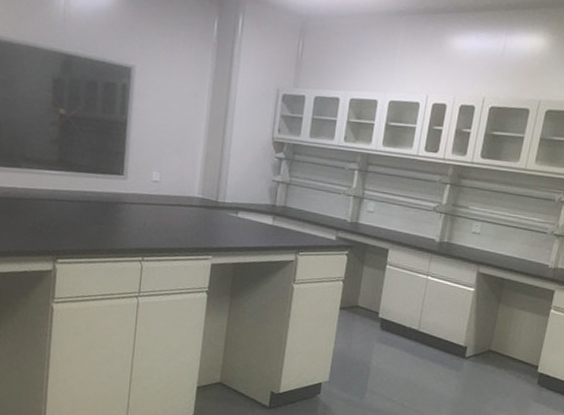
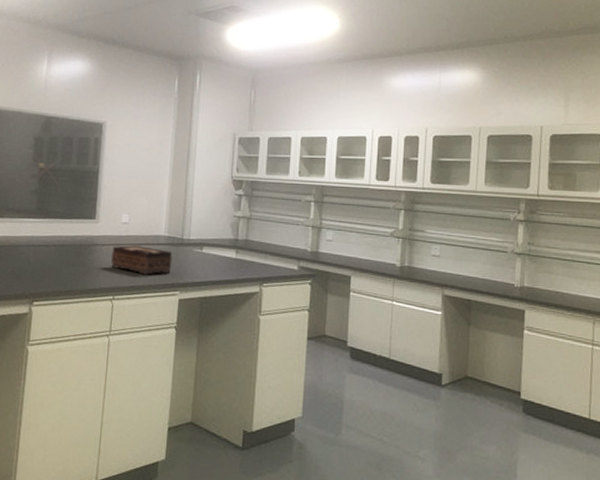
tissue box: none [140,205,206,238] -> present [111,245,172,275]

